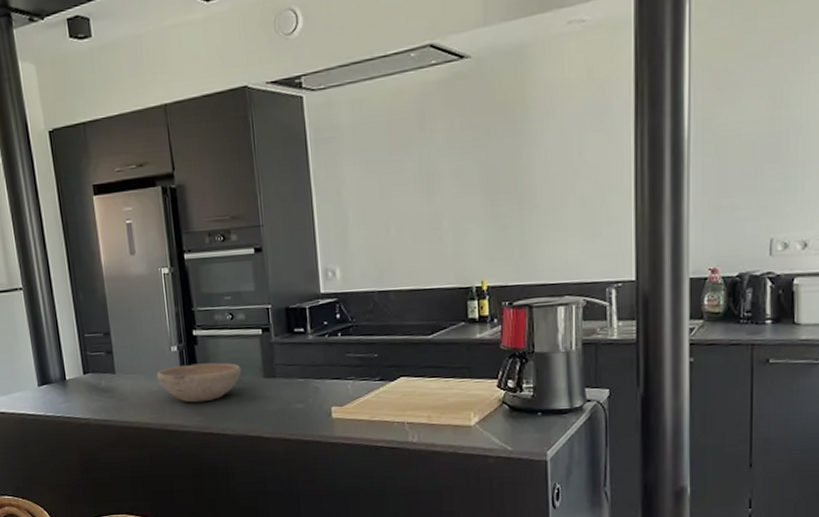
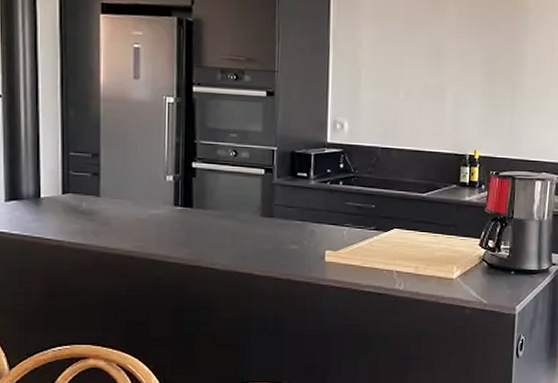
bowl: present [157,362,242,403] -> none [147,195,239,235]

